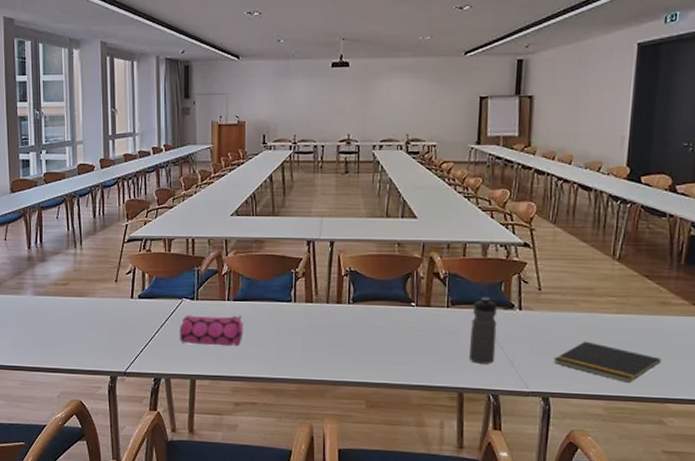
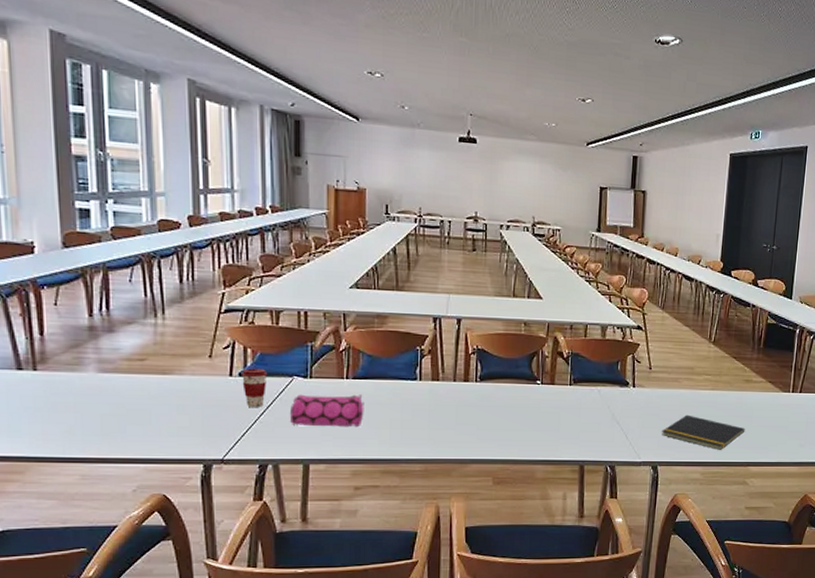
coffee cup: none [140,291,162,327] -> present [241,368,268,408]
water bottle: present [470,297,497,364] -> none [590,375,614,438]

